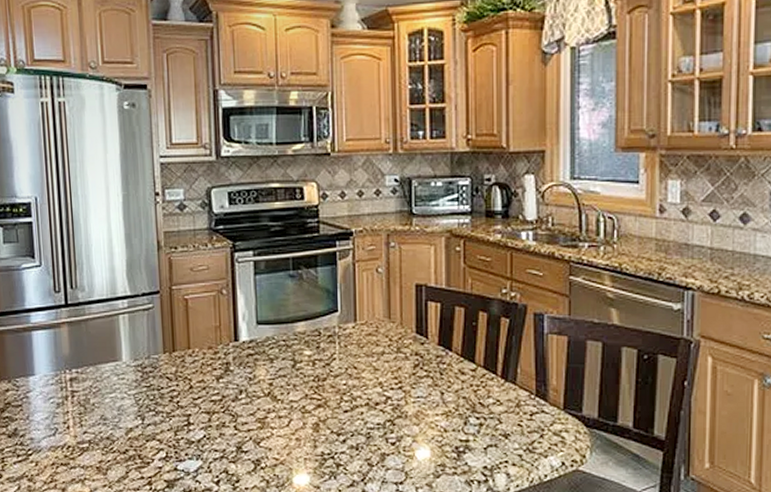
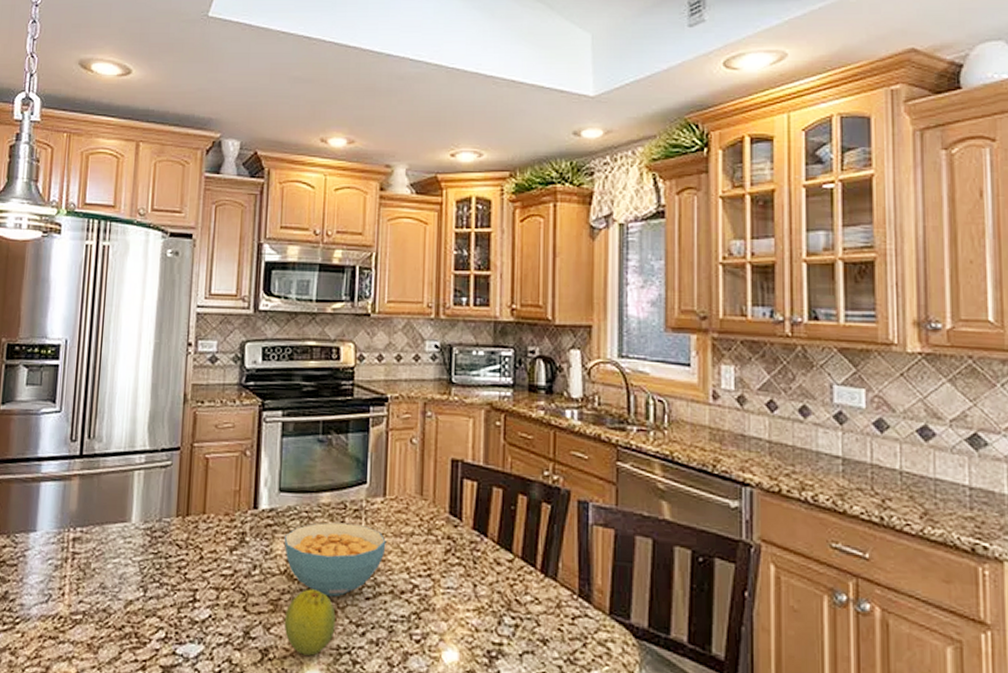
cereal bowl: none [265,348,360,412] -> present [284,522,386,597]
fruit: none [272,407,318,462] -> present [284,589,336,656]

